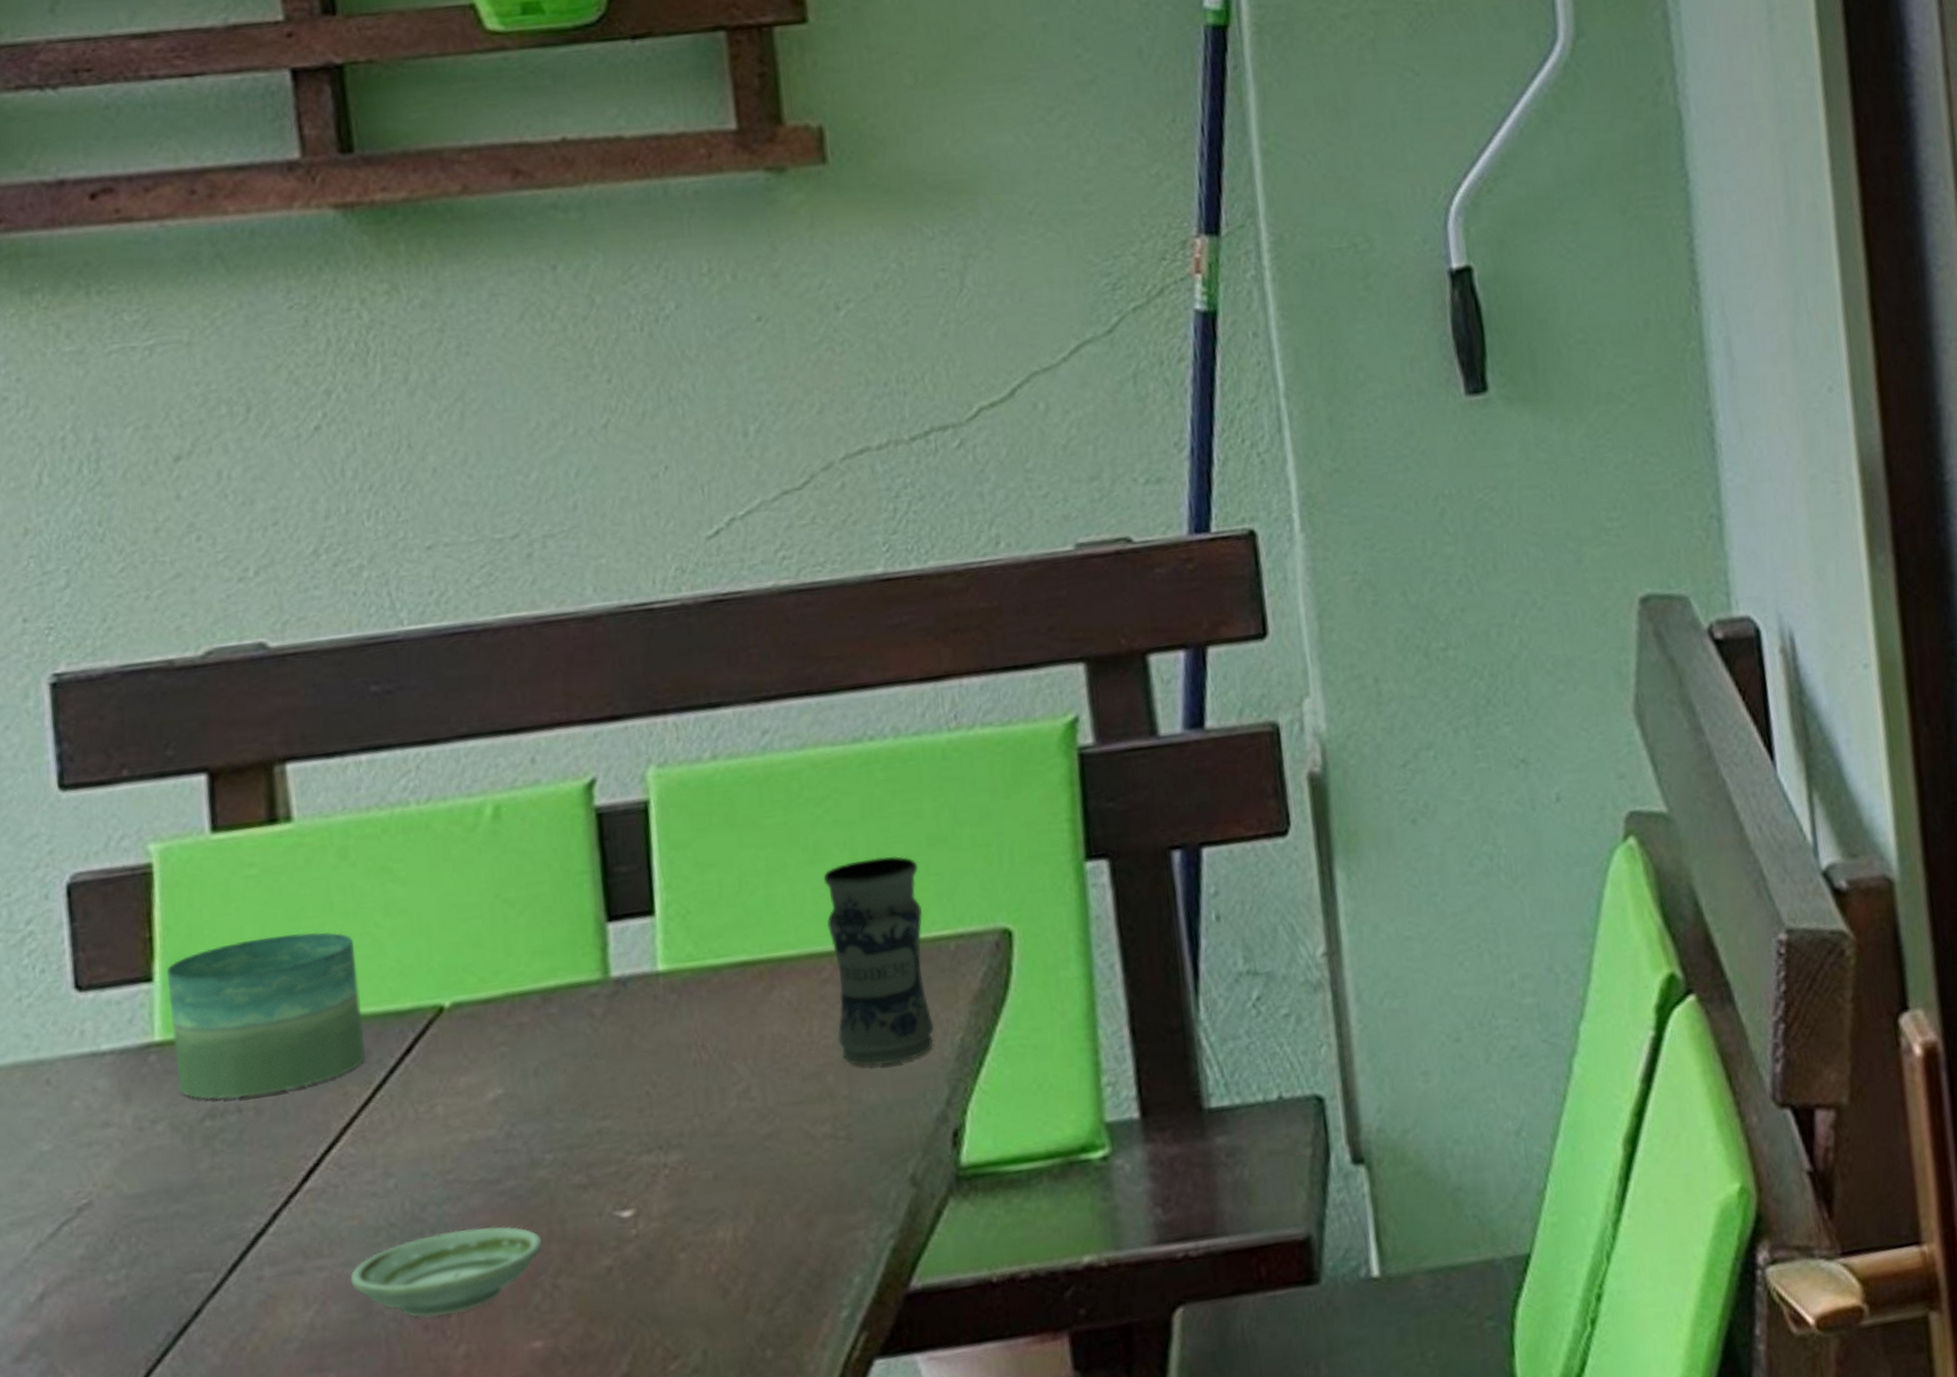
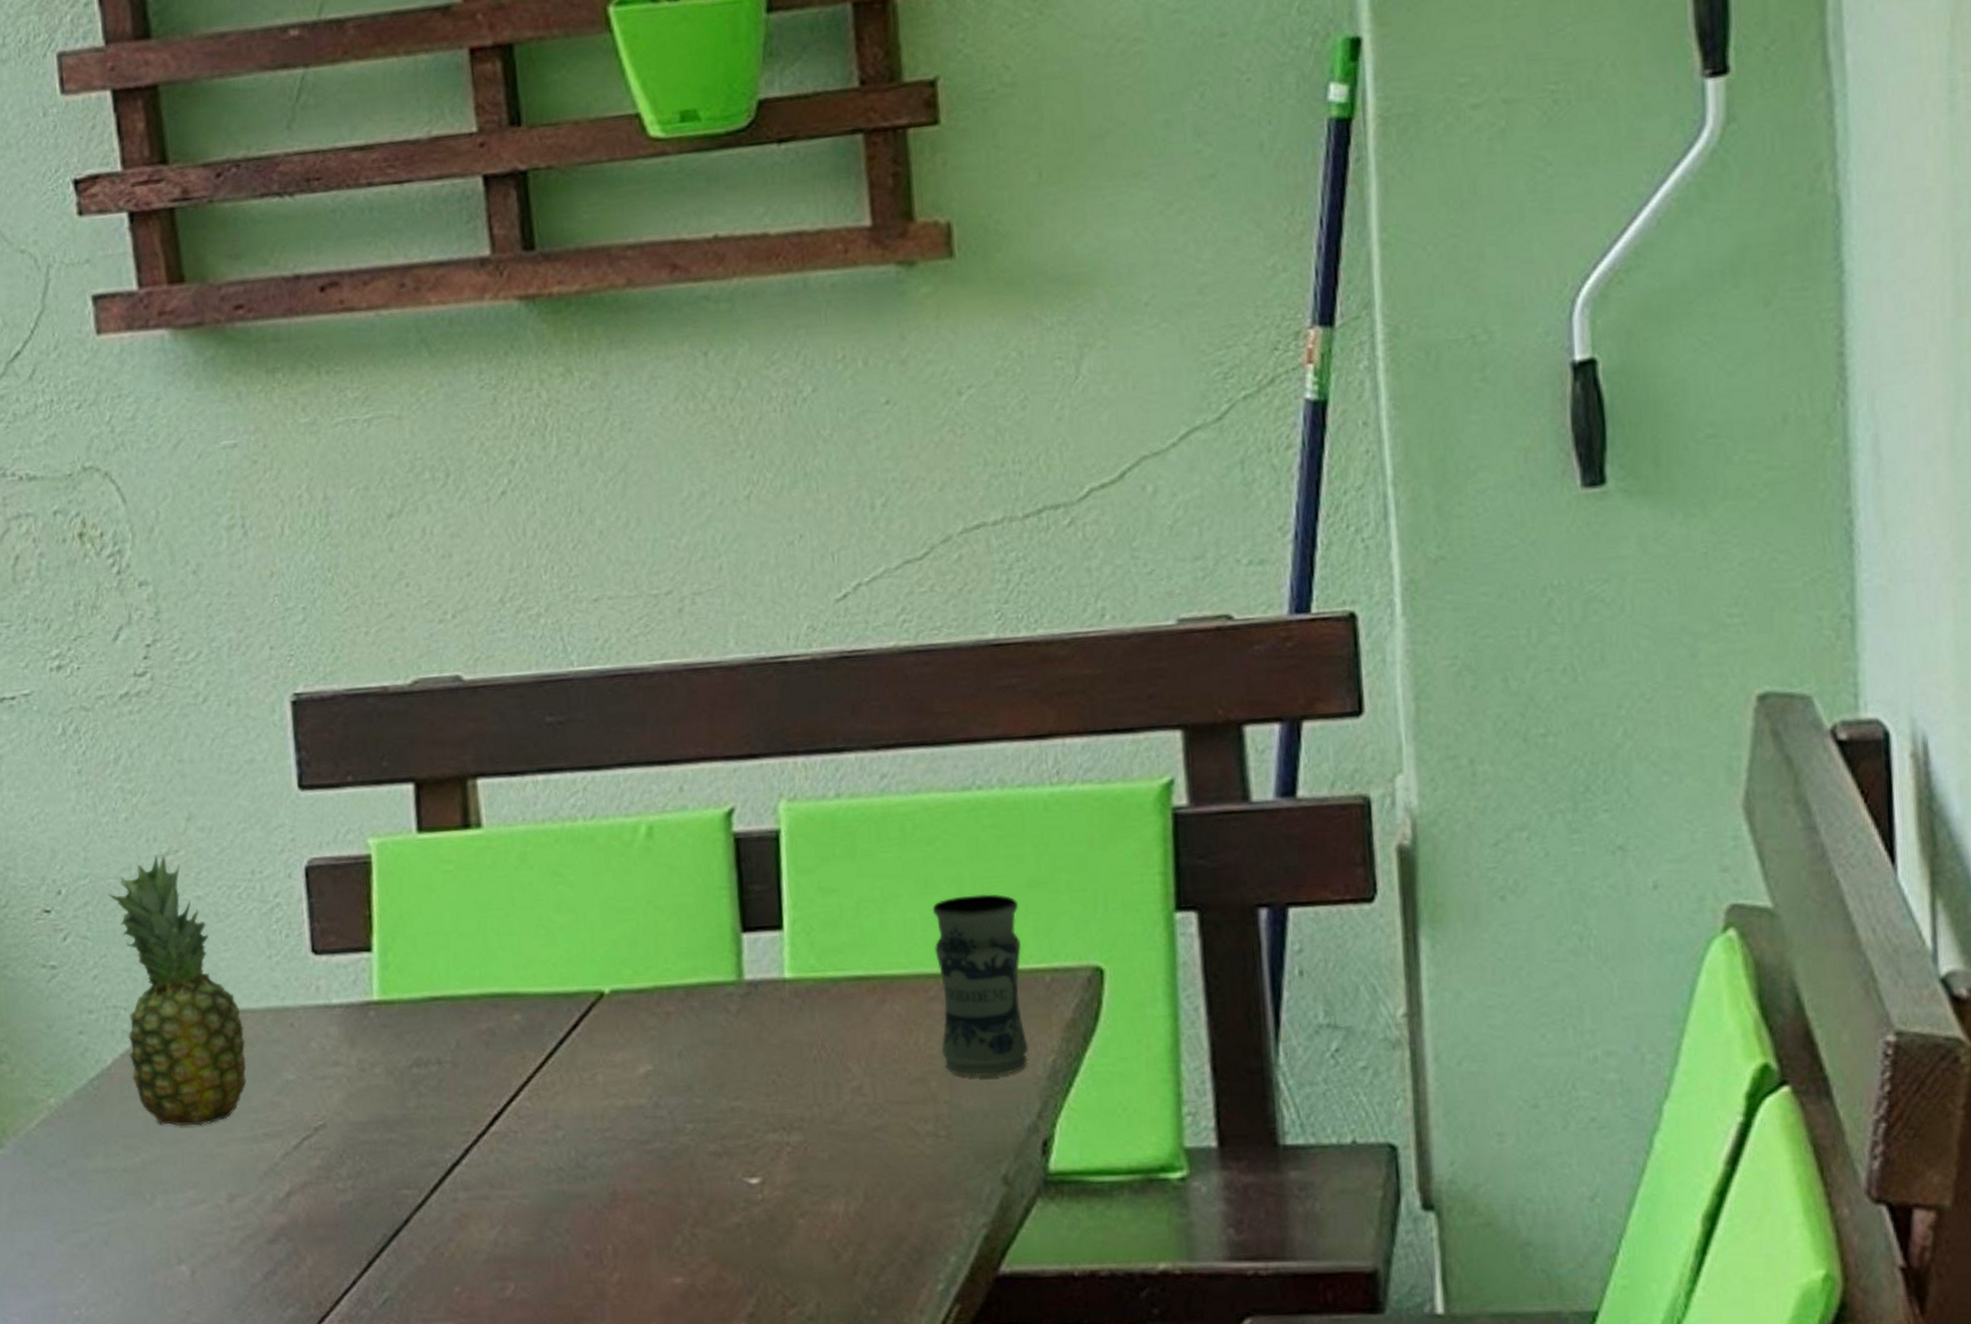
candle: present [166,932,365,1099] -> none [382,921,539,1053]
saucer: present [350,1226,543,1318] -> none [526,1178,684,1248]

